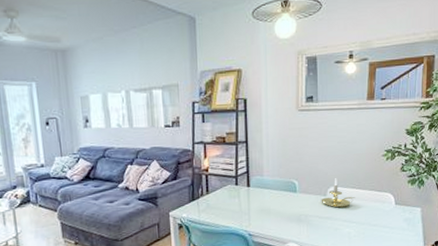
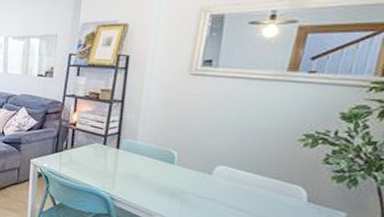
candle holder: present [321,178,356,208] -> none [203,157,251,192]

